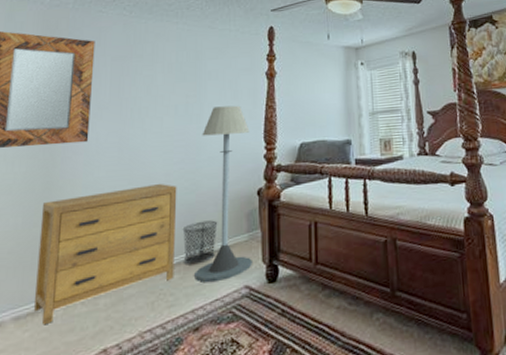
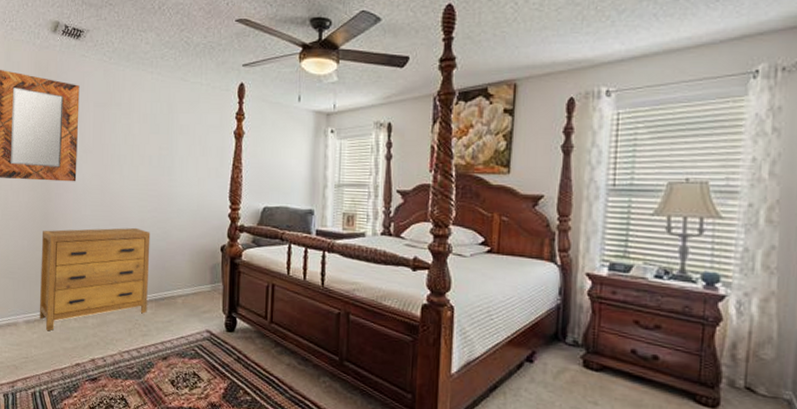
waste bin: present [182,220,218,265] -> none [154,267,185,304]
floor lamp: present [194,105,252,282] -> none [164,161,216,322]

